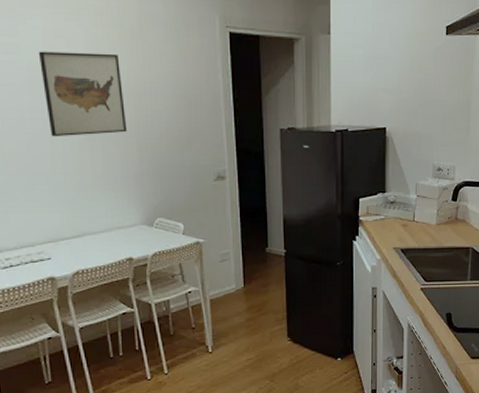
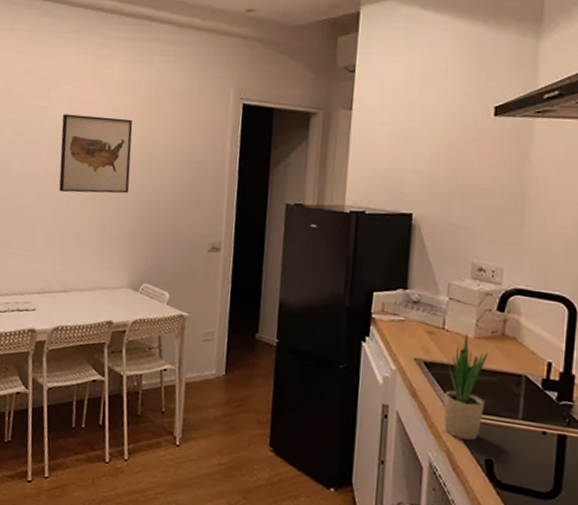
potted plant: none [416,223,446,303] -> present [443,334,488,441]

